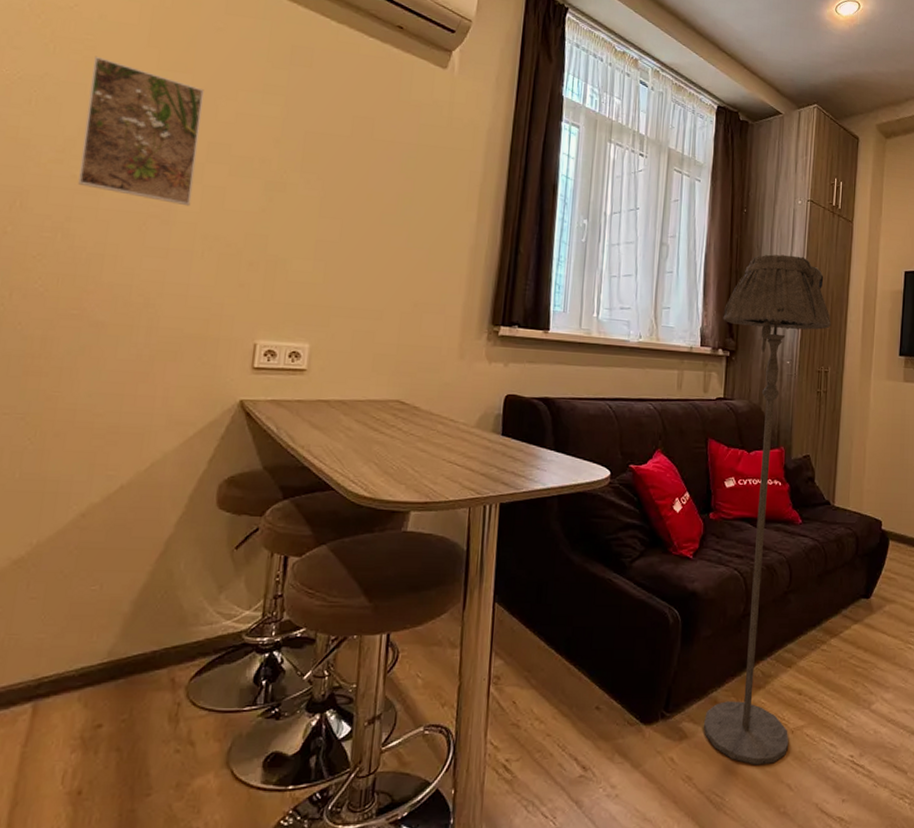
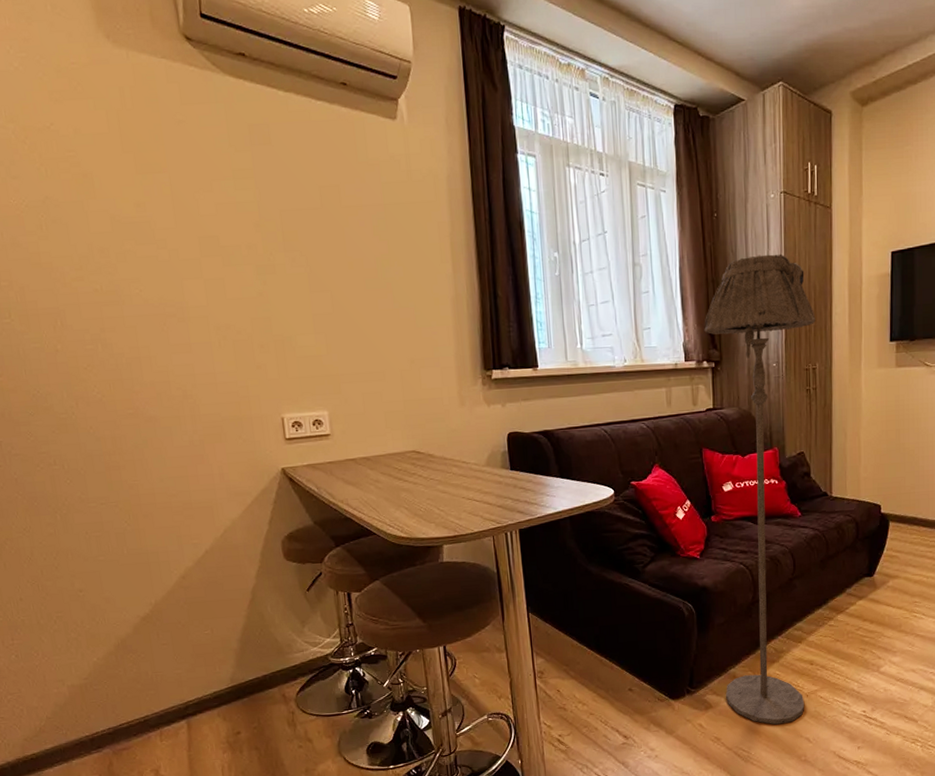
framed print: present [78,56,204,207] -> none [81,171,198,302]

